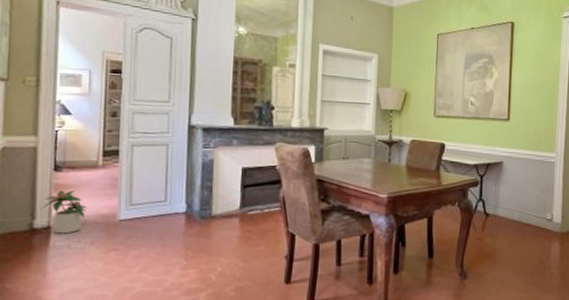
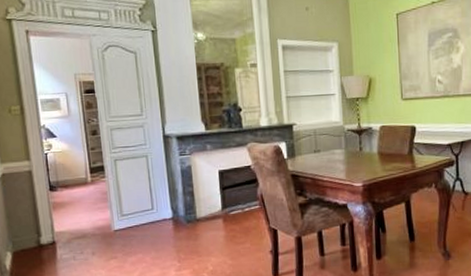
potted plant: present [40,190,87,234] -> none [44,207,85,248]

